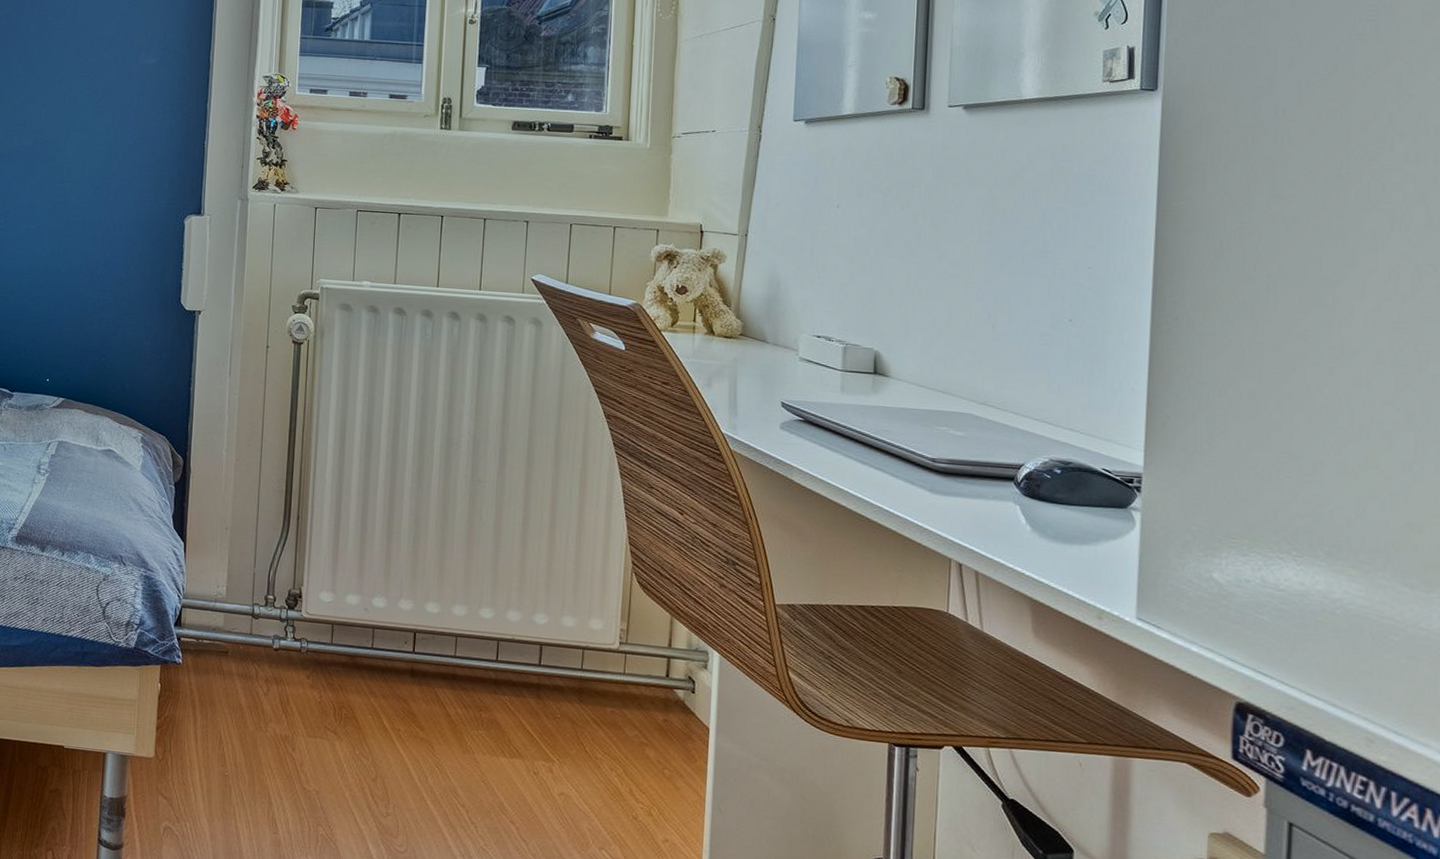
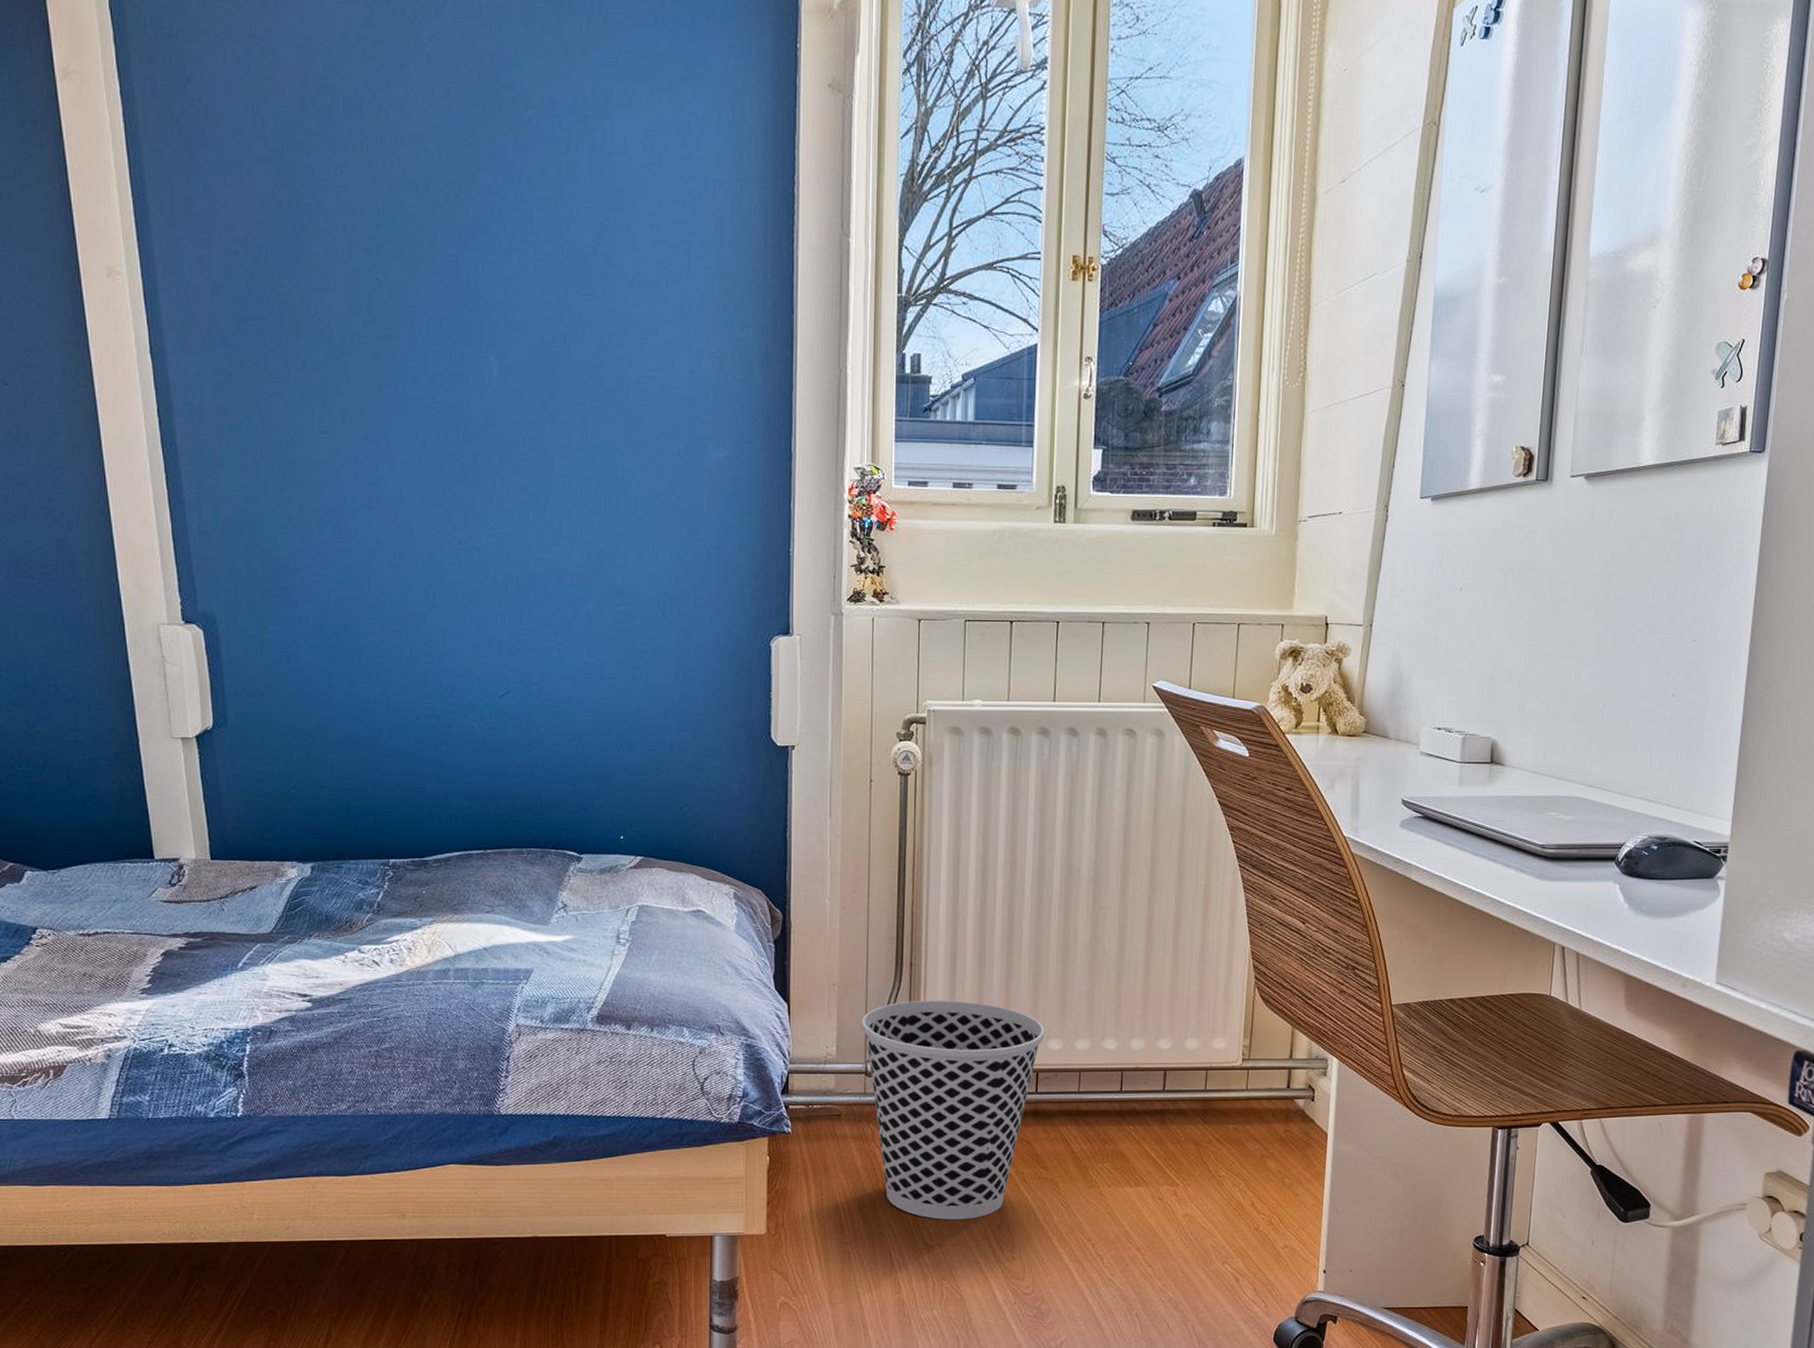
wastebasket: none [250,551,423,769] -> present [861,1000,1045,1220]

